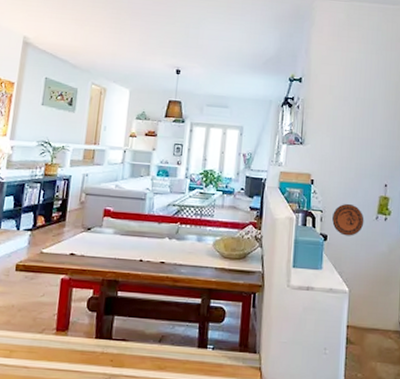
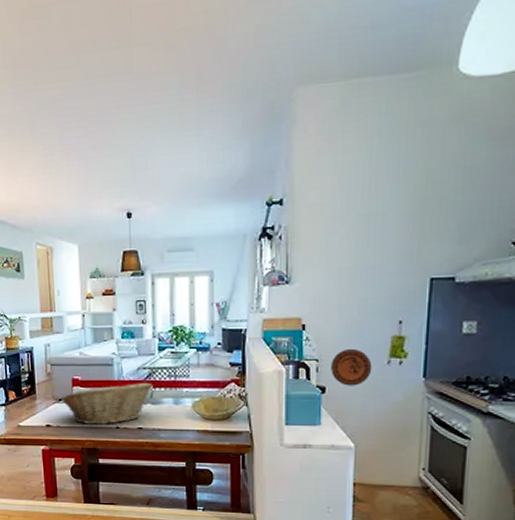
fruit basket: none [89,216,180,257] -> present [60,382,153,424]

